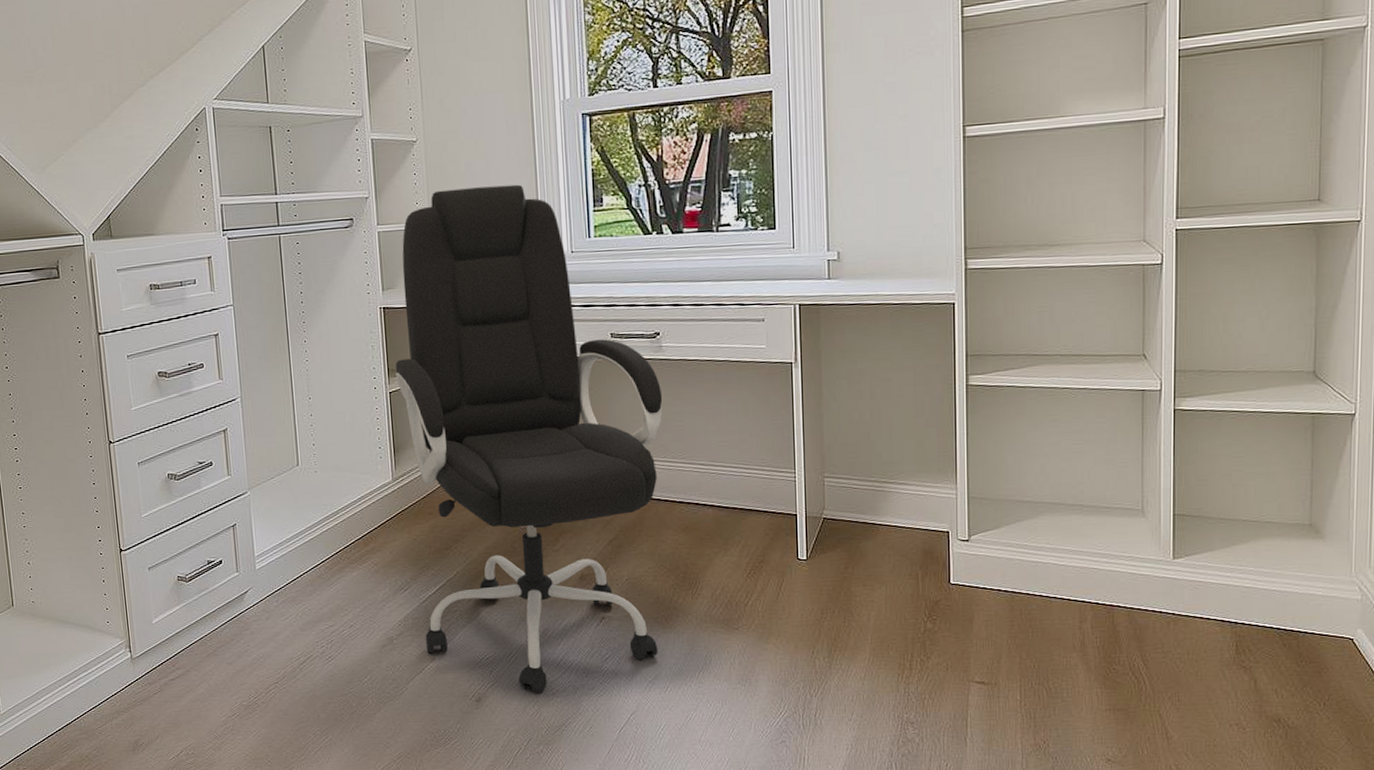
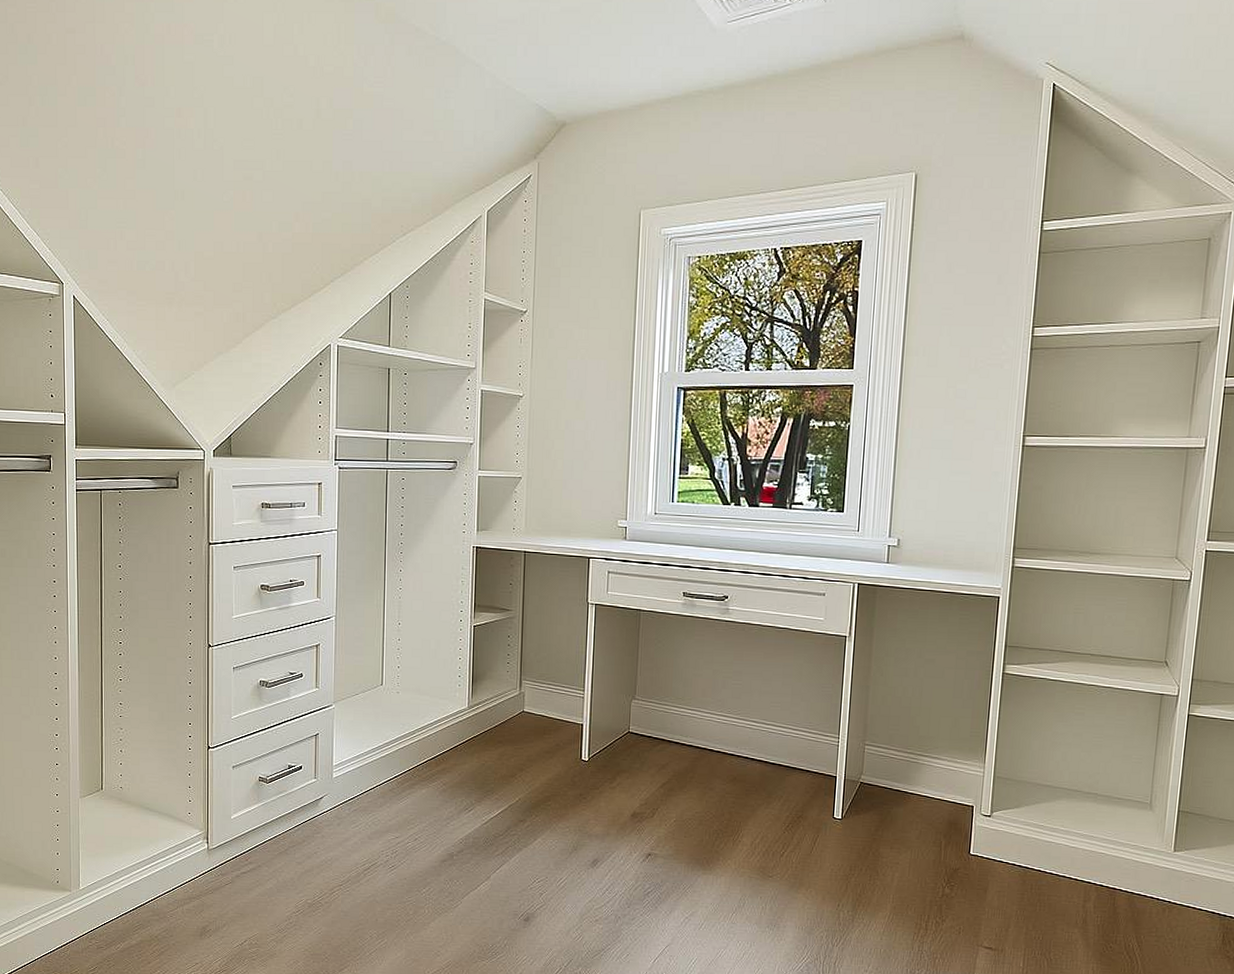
office chair: present [395,184,663,694] -> none [481,444,725,919]

